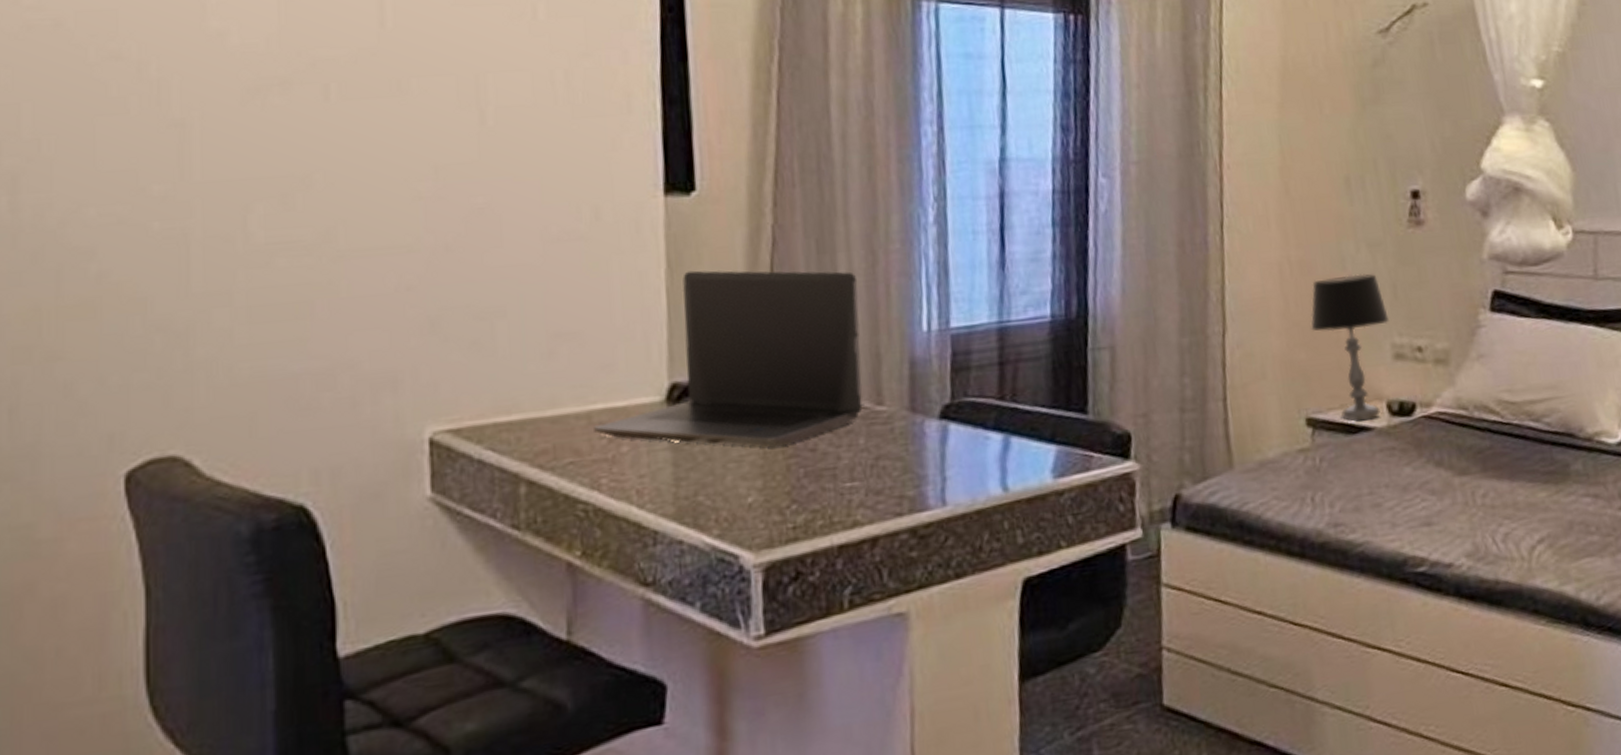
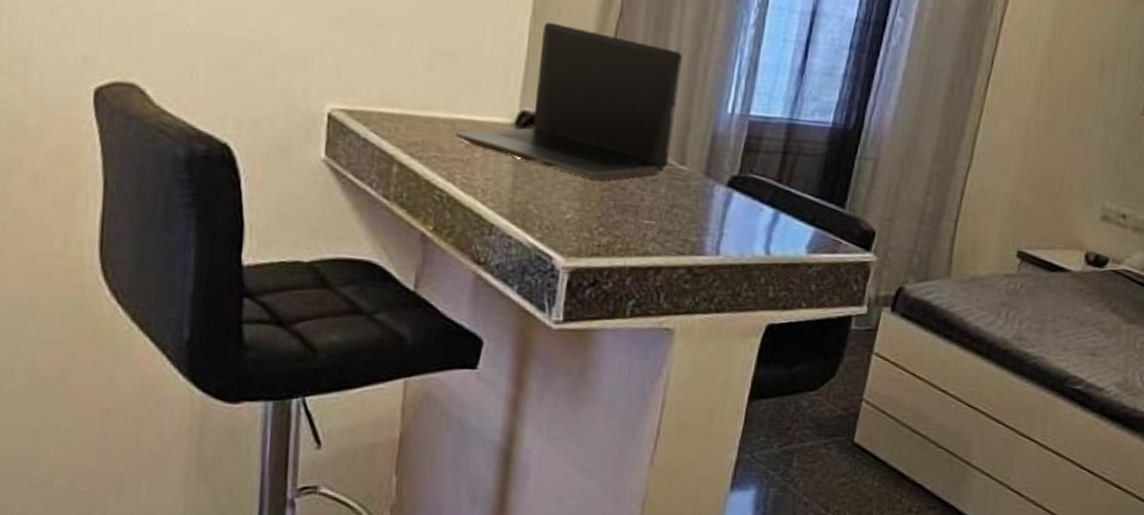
table lamp: present [1311,273,1389,422] -> none [1040,141,1106,264]

